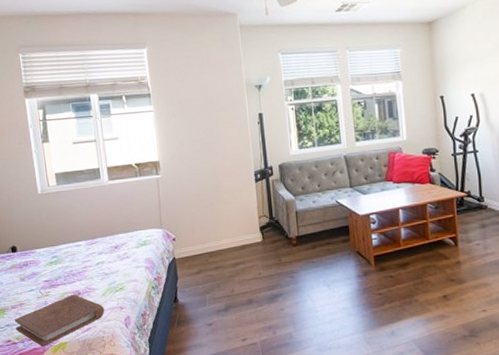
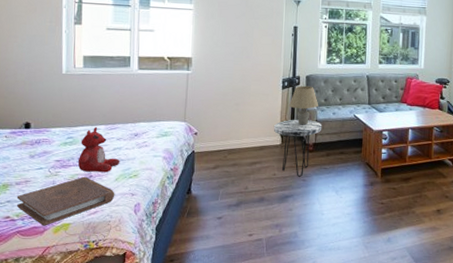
stuffed bear: none [64,243,105,289] -> present [77,126,120,173]
side table: none [251,211,304,274] -> present [273,119,322,177]
table lamp: none [265,175,297,218] -> present [289,85,319,125]

